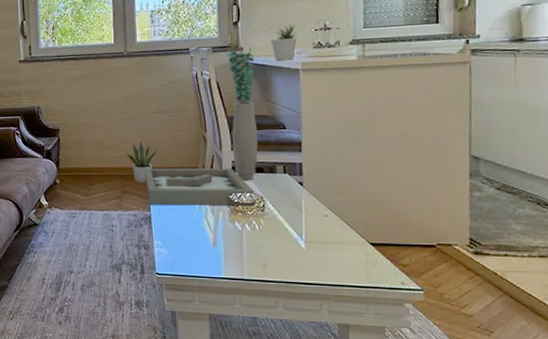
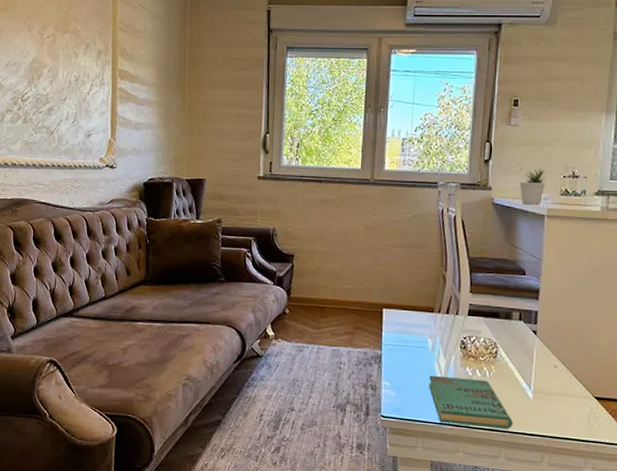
potted plant: present [126,140,158,183] -> none [362,274,396,320]
decorative tray: present [144,168,255,207] -> none [378,304,489,352]
book: none [199,233,288,279] -> present [429,376,513,429]
vase: present [226,46,258,181] -> none [471,184,501,326]

